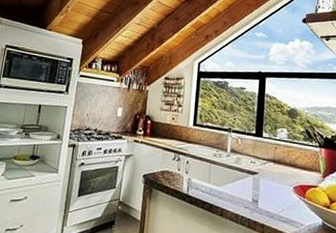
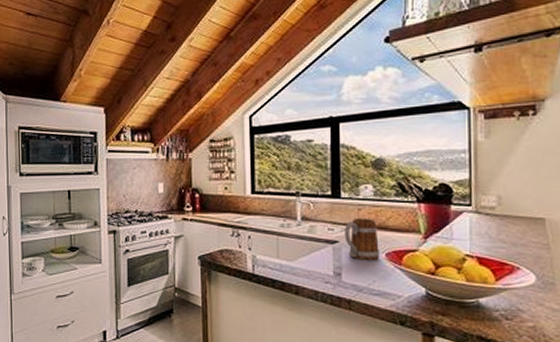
mug: none [263,155,289,192] -> present [344,219,379,261]

